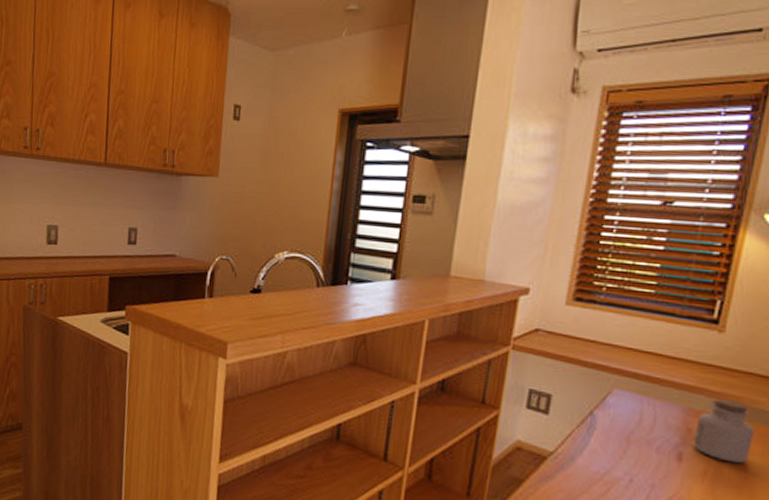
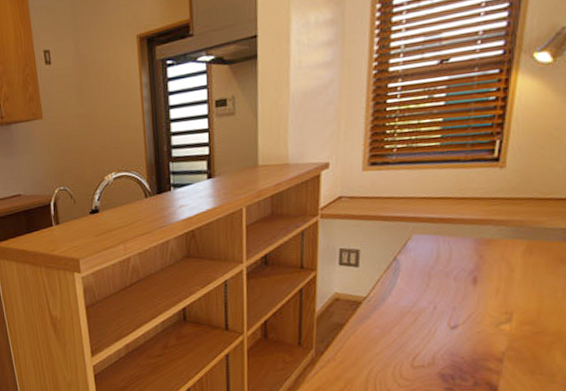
jar: present [692,398,756,464] -> none [484,225,539,277]

